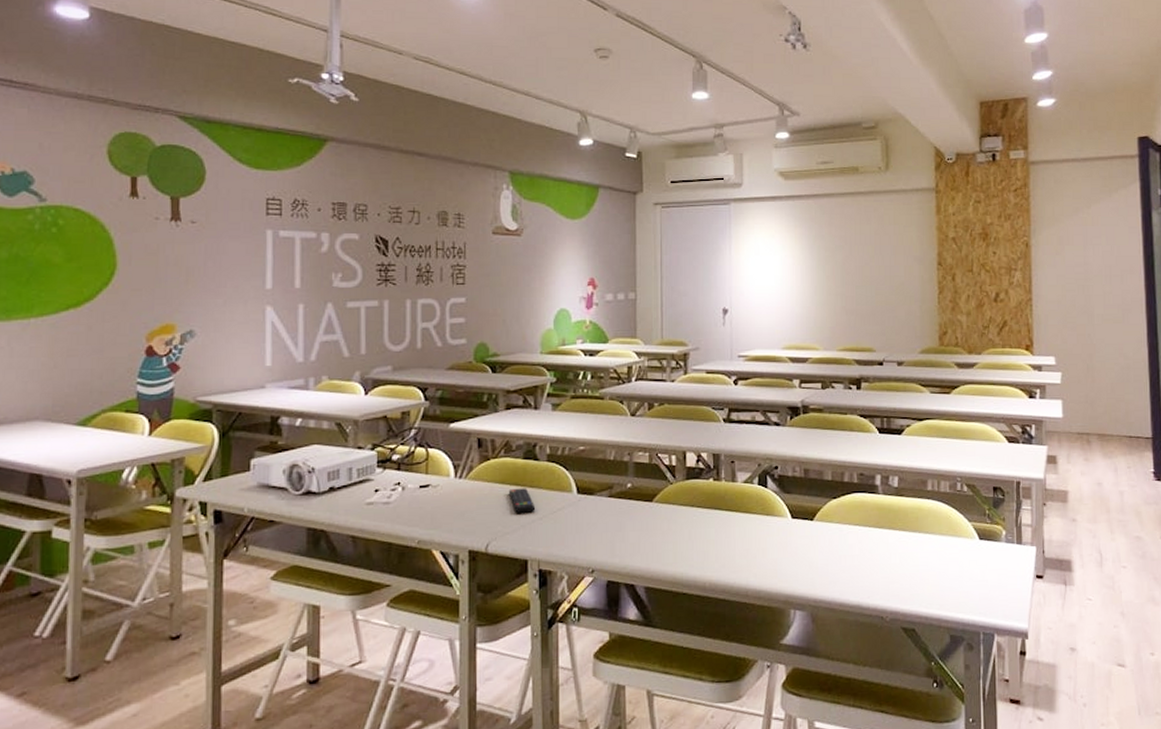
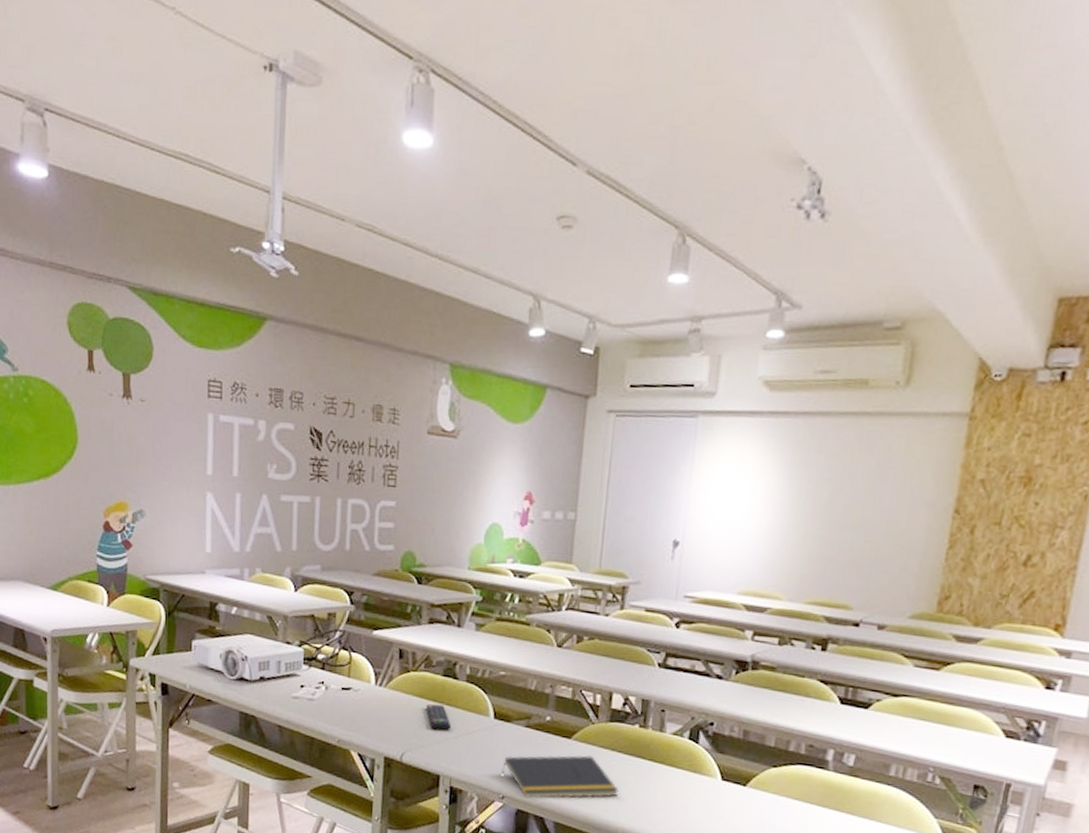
notepad: none [589,515,702,567] -> present [501,755,619,798]

